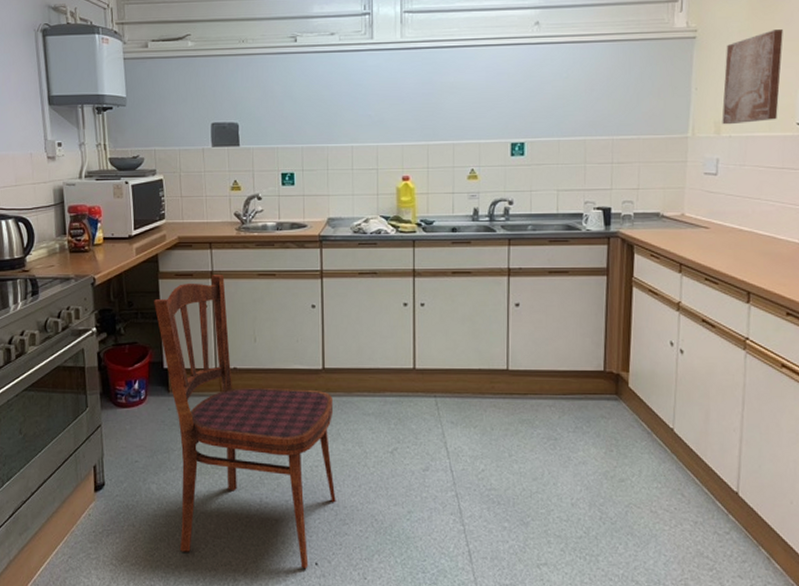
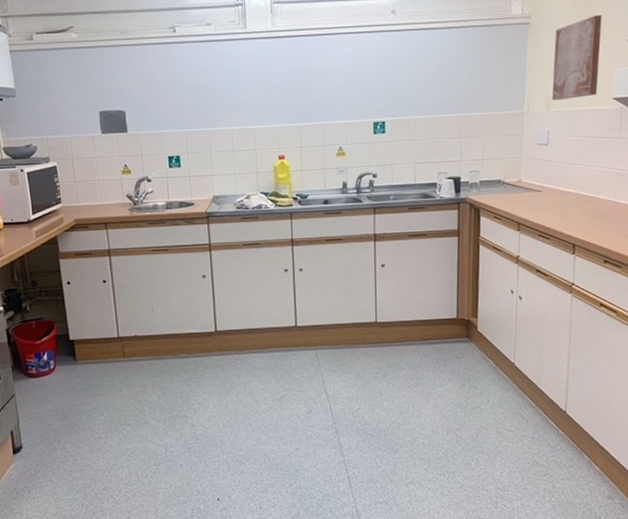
dining chair: present [154,275,336,569] -> none [56,252,233,504]

